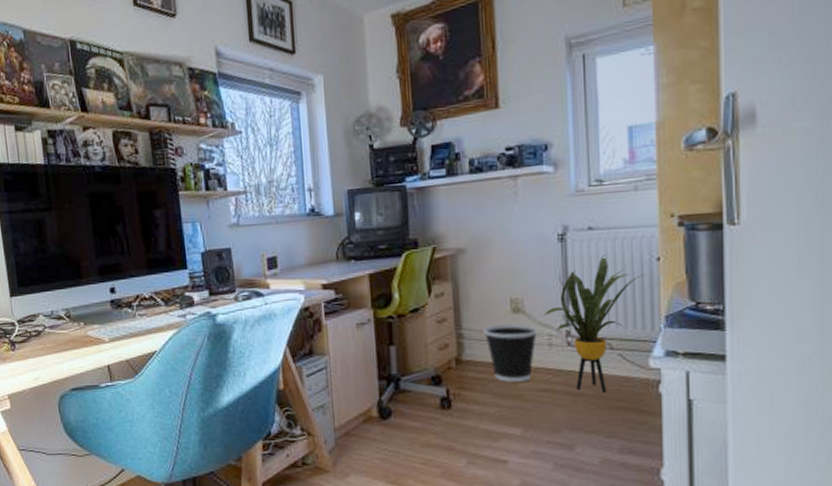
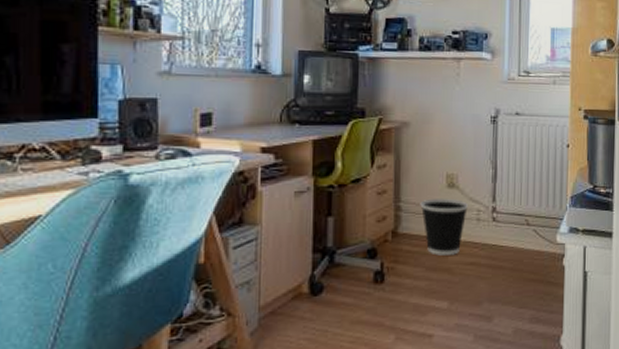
house plant: present [543,255,645,393] -> none [474,139,557,266]

